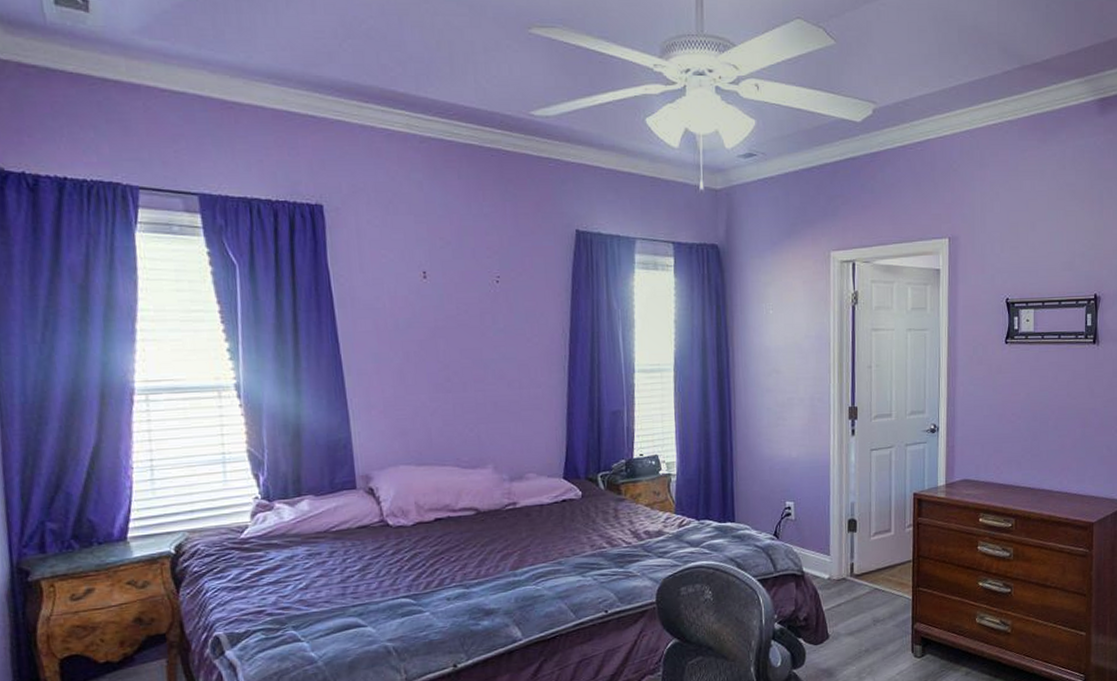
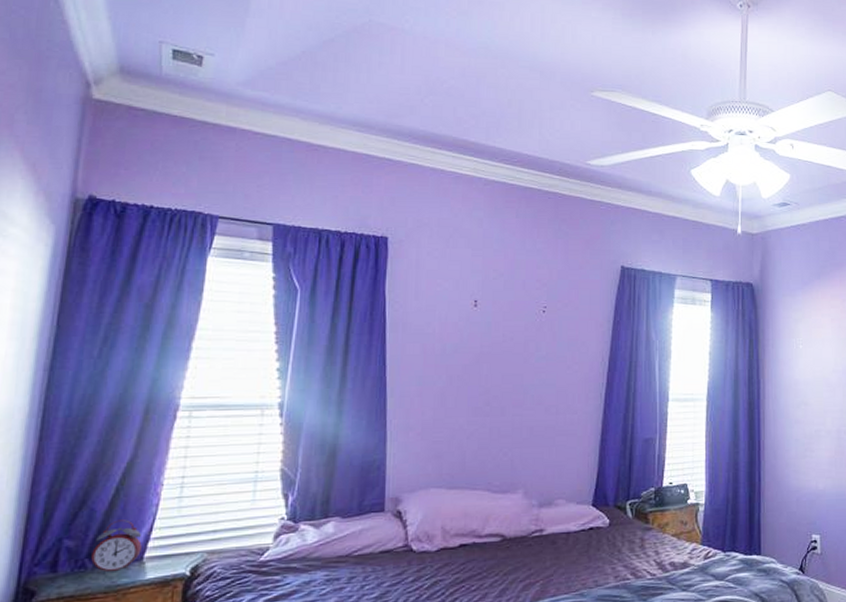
alarm clock: none [76,502,124,553] -> present [91,519,142,573]

